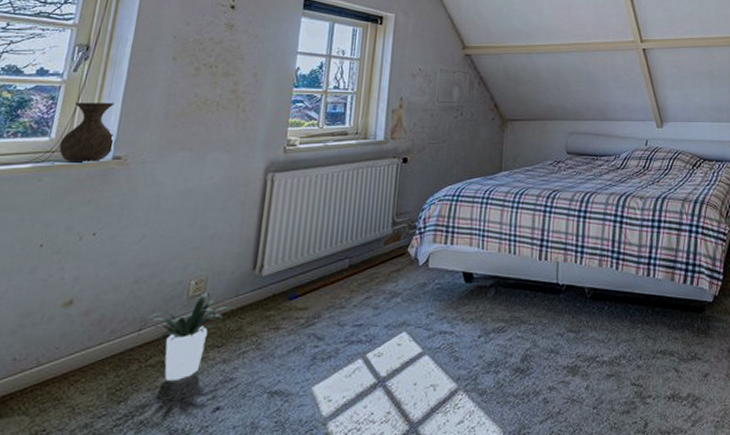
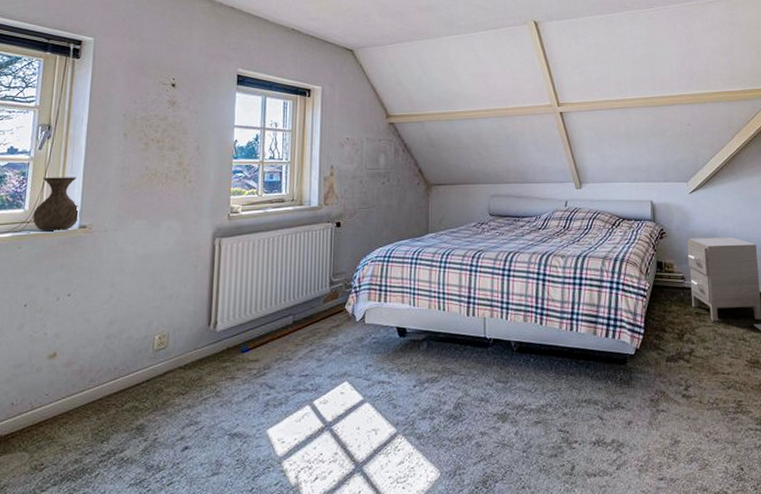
potted plant: present [137,292,240,381] -> none [113,346,199,424]

